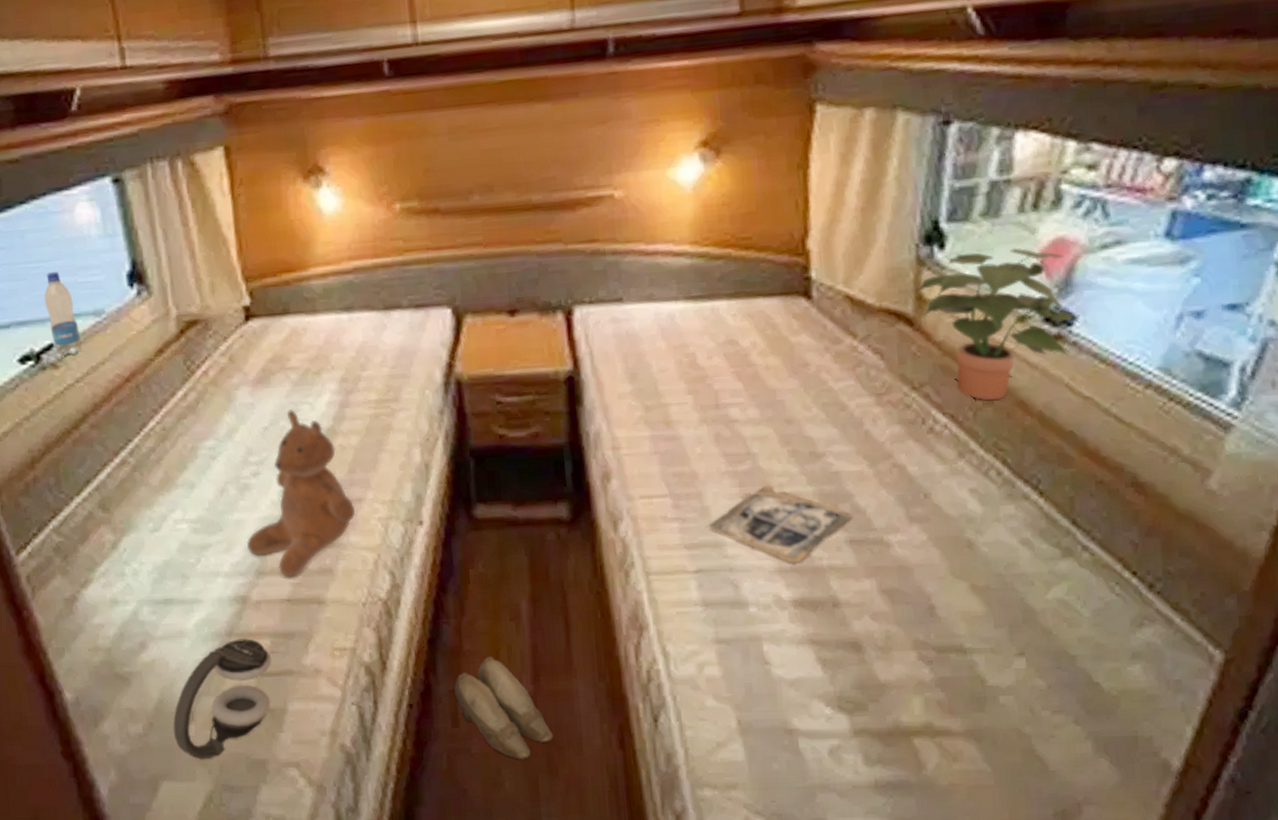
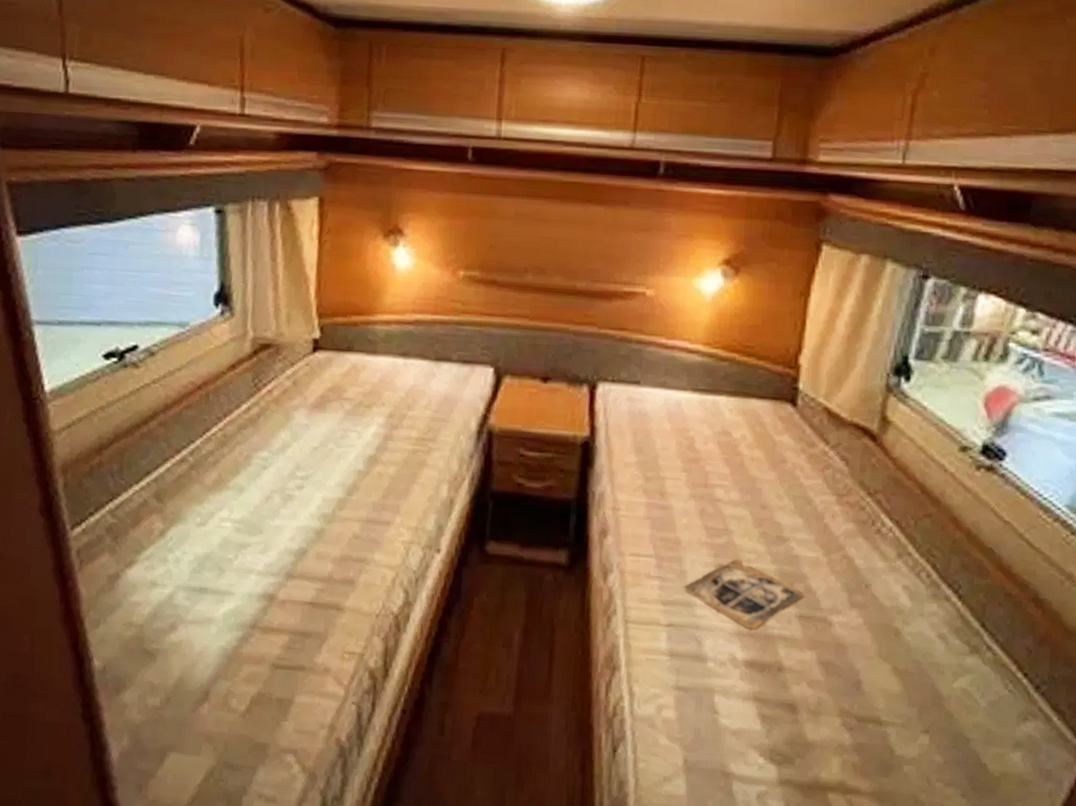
bottle: present [43,272,82,357] -> none [136,282,164,358]
headphones: present [173,638,272,760] -> none [187,632,288,738]
teddy bear: present [246,409,356,578] -> none [281,435,384,584]
slippers: present [454,657,553,759] -> none [445,676,525,771]
potted plant: present [915,248,1081,401] -> none [882,387,1011,514]

